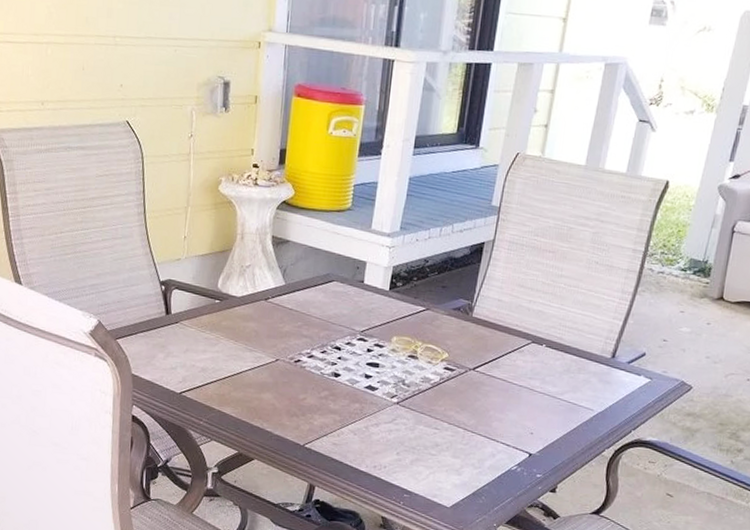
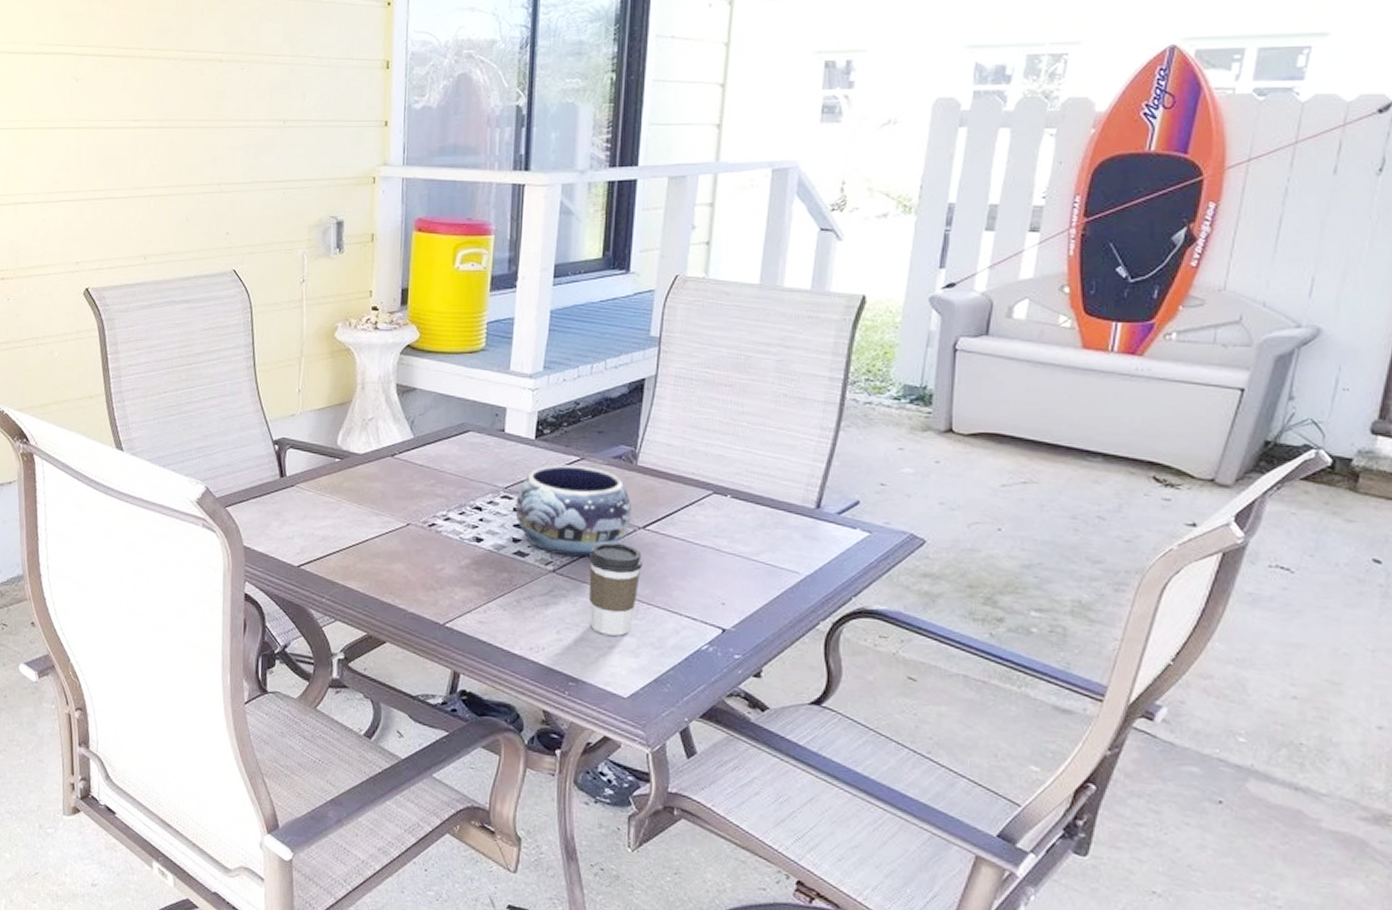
decorative bowl: none [368,313,465,393] -> present [515,464,631,557]
coffee cup: none [424,380,472,458] -> present [588,542,644,636]

